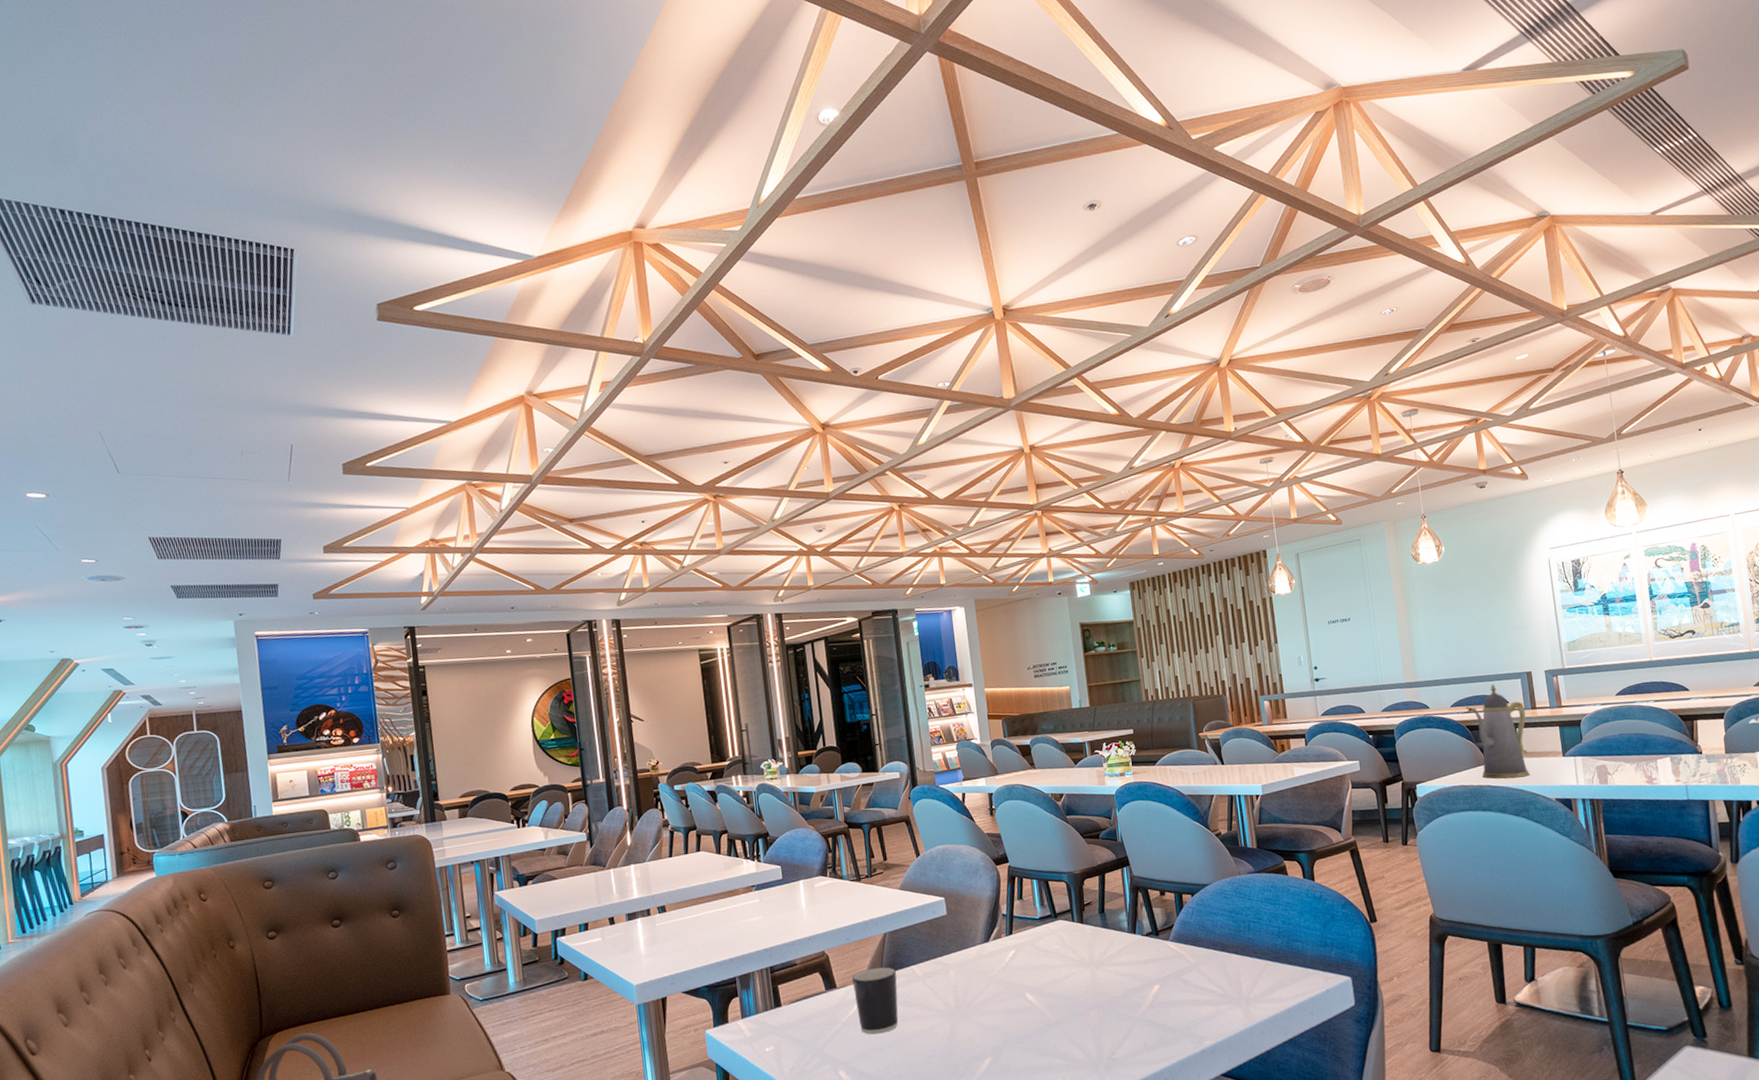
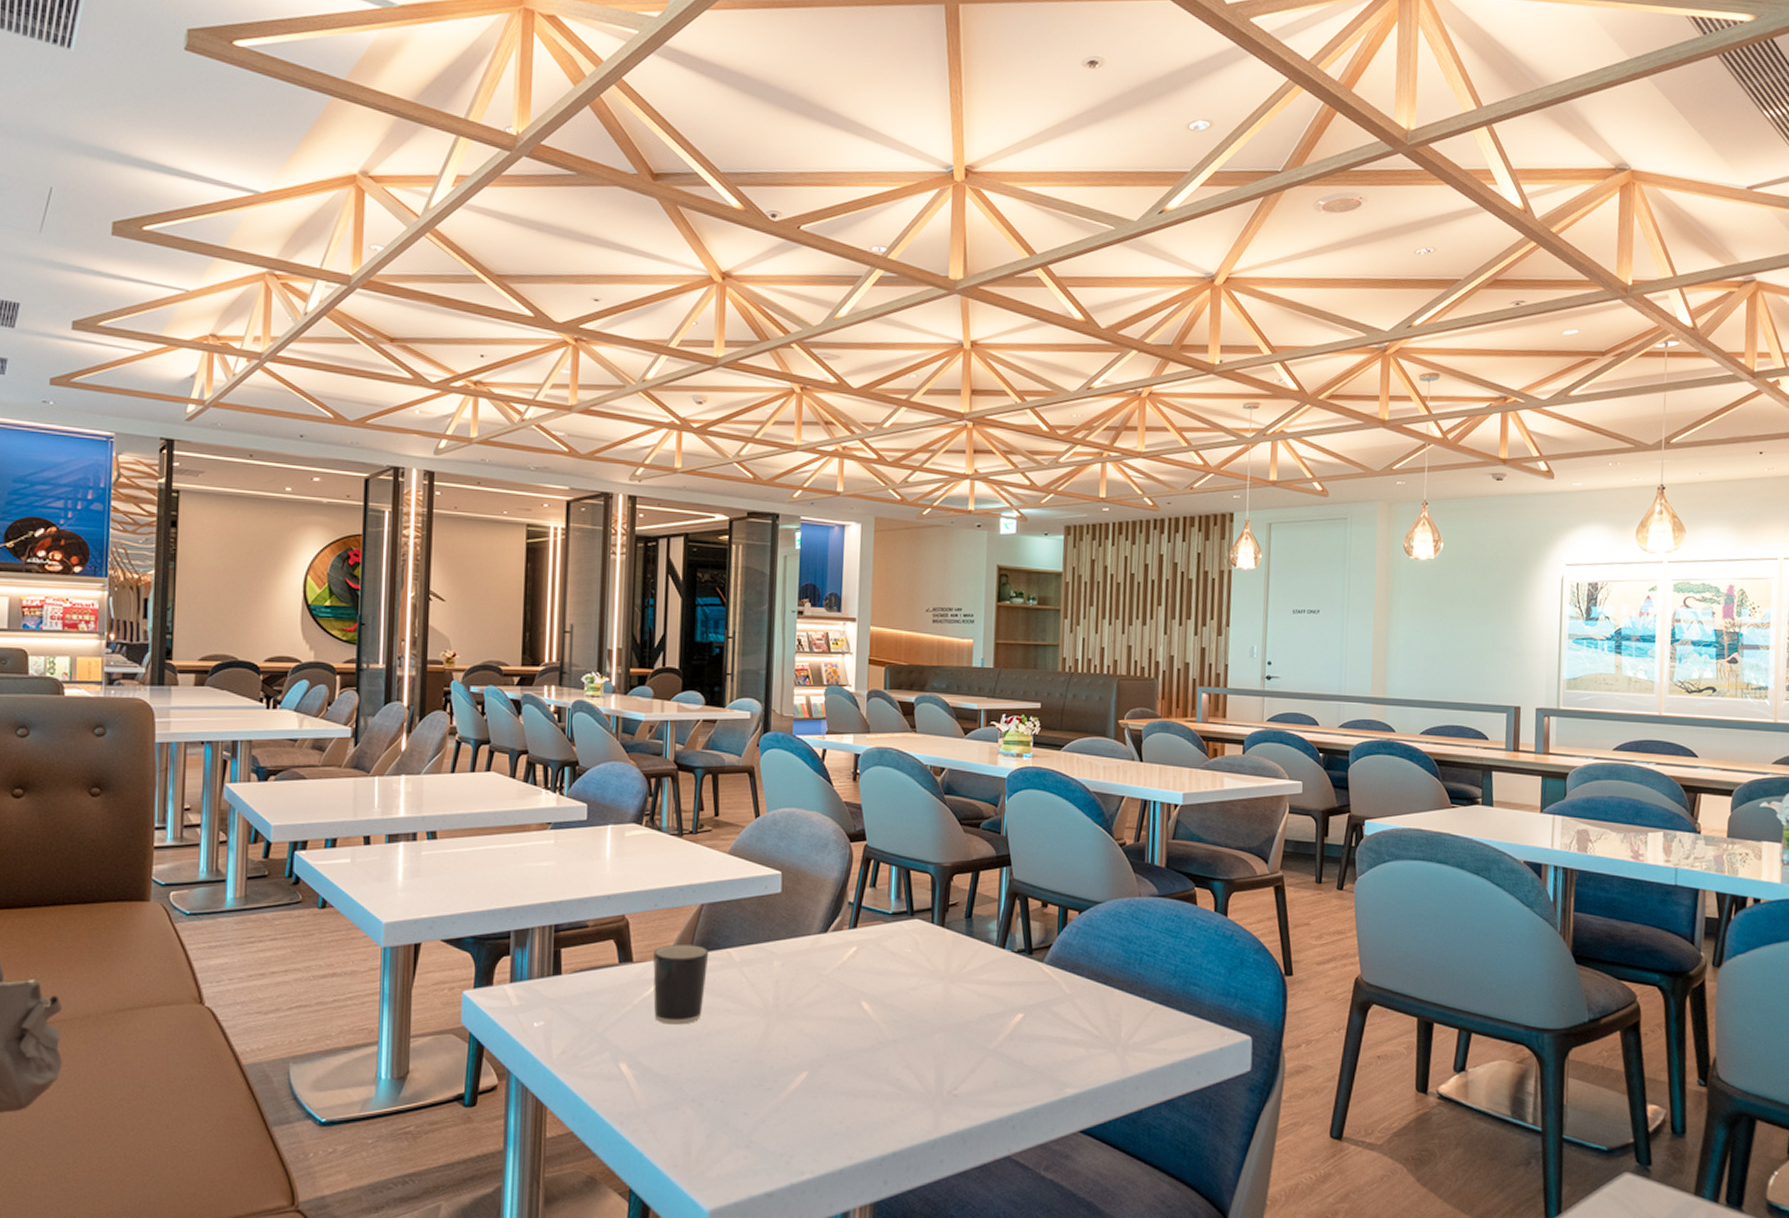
coffee pot: present [1466,684,1530,779] -> none [1437,715,1506,830]

